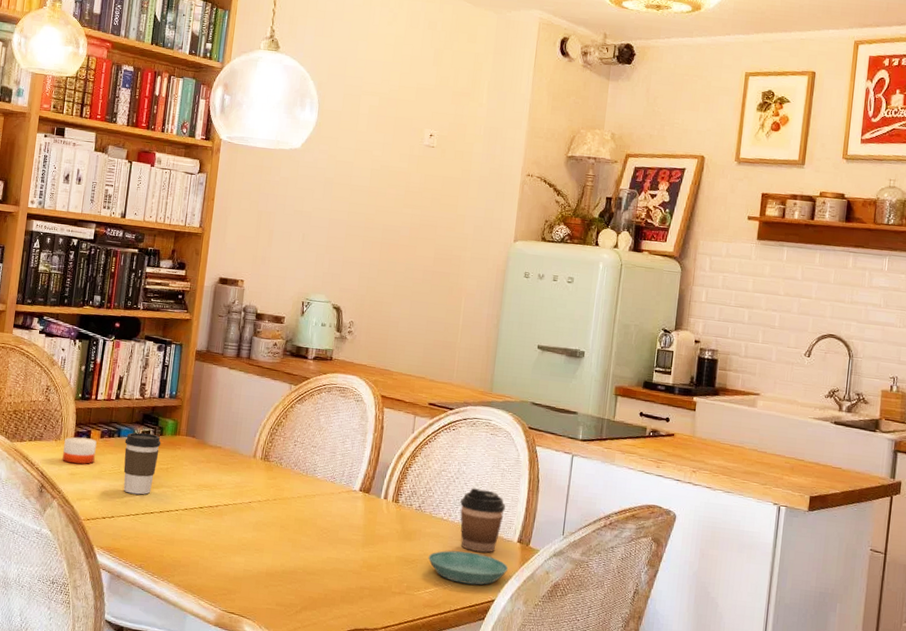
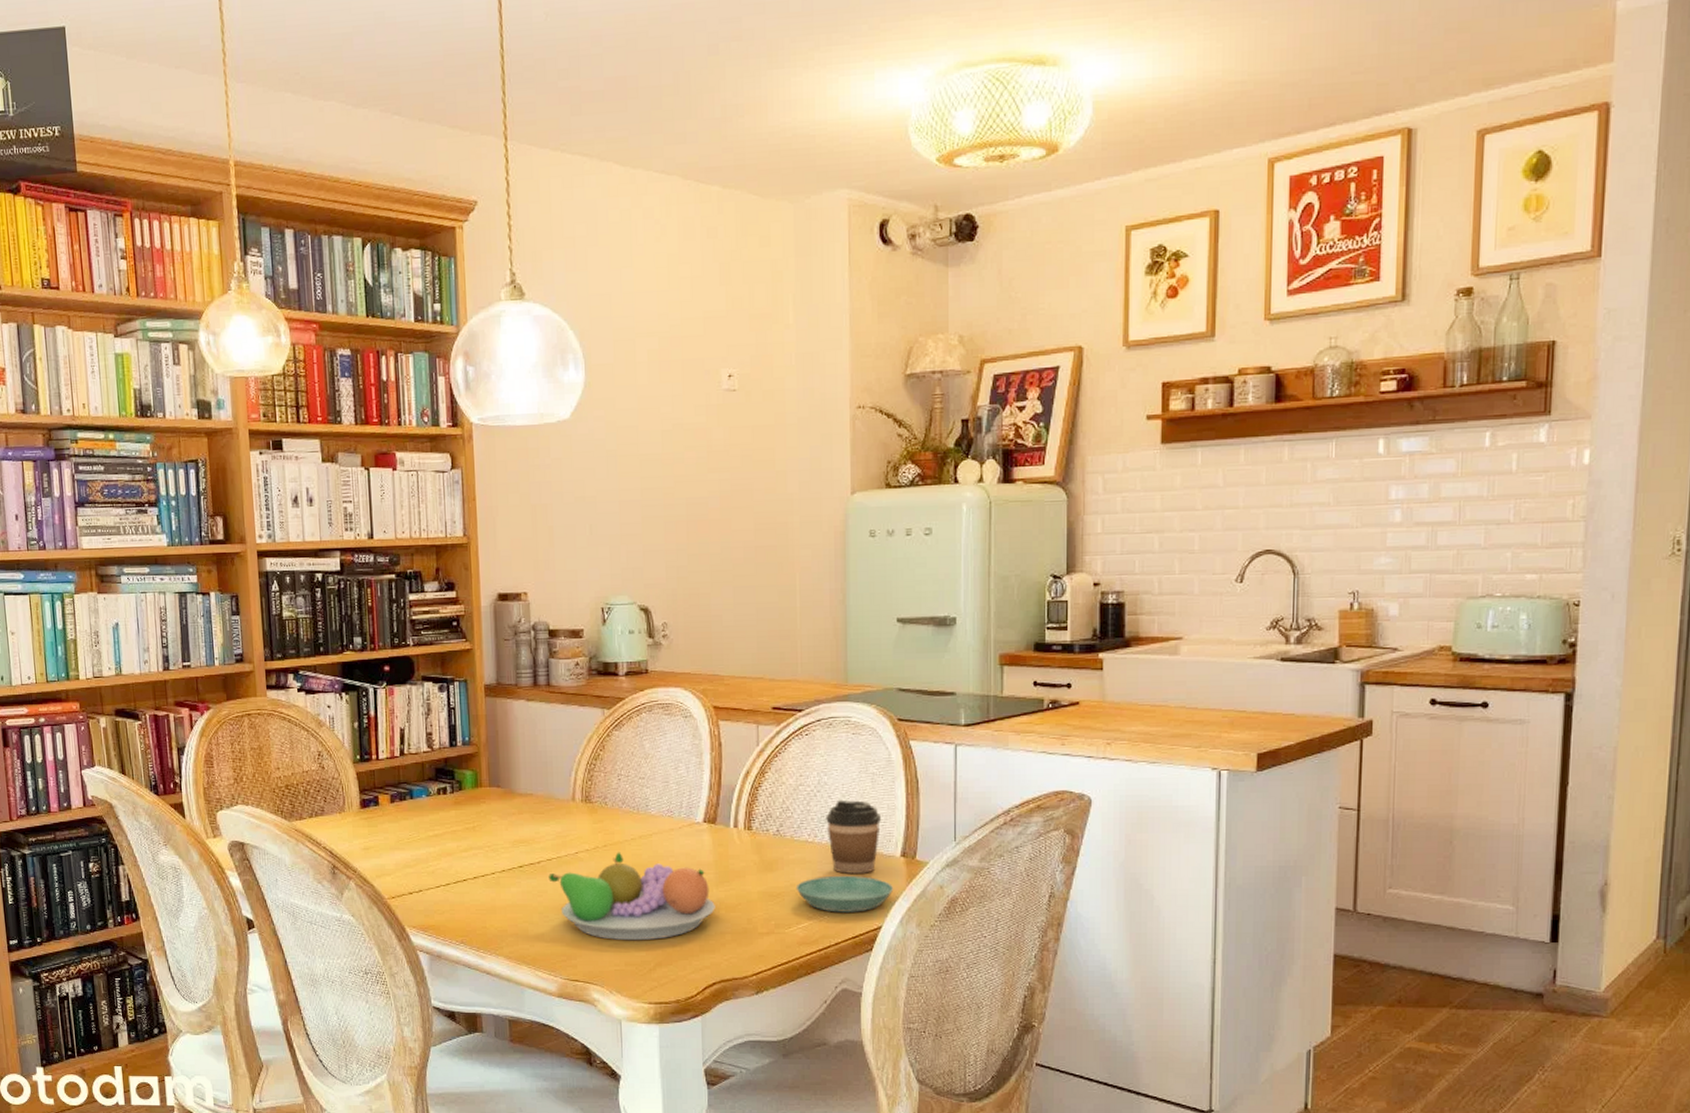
candle: present [62,430,97,465] -> none [350,796,388,837]
coffee cup: present [123,432,161,495] -> none [419,790,462,862]
fruit bowl: none [223,506,359,586] -> present [548,852,715,941]

